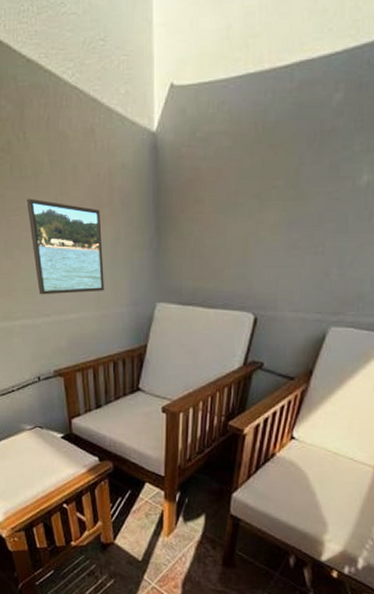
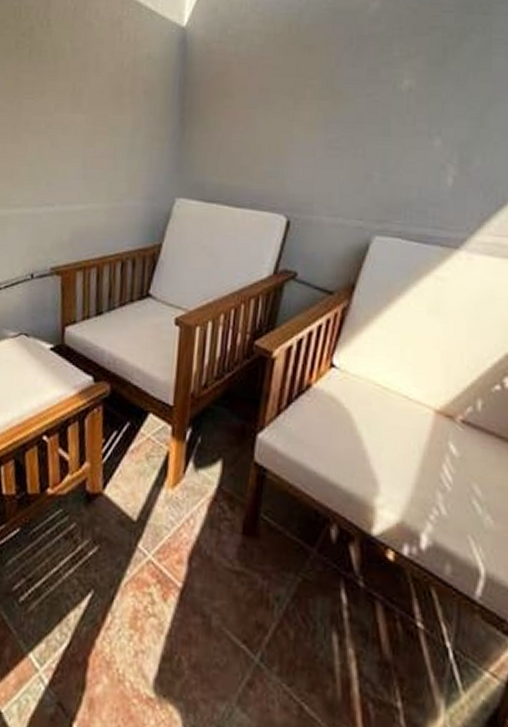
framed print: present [26,198,104,295] -> none [42,82,121,183]

